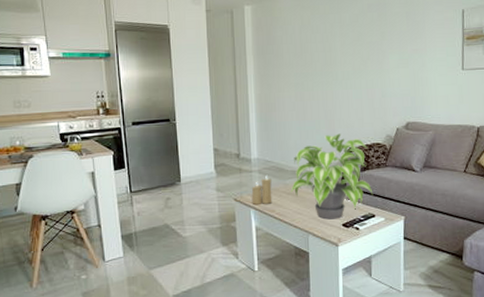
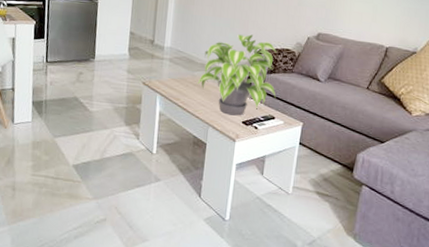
candle: present [251,174,272,205] -> none [159,64,181,92]

